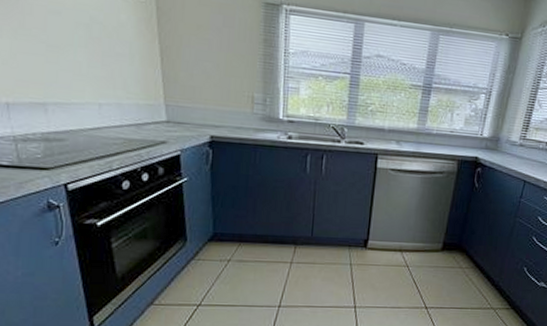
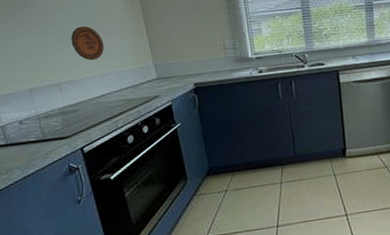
decorative plate: none [65,38,106,84] -> present [71,25,104,61]

